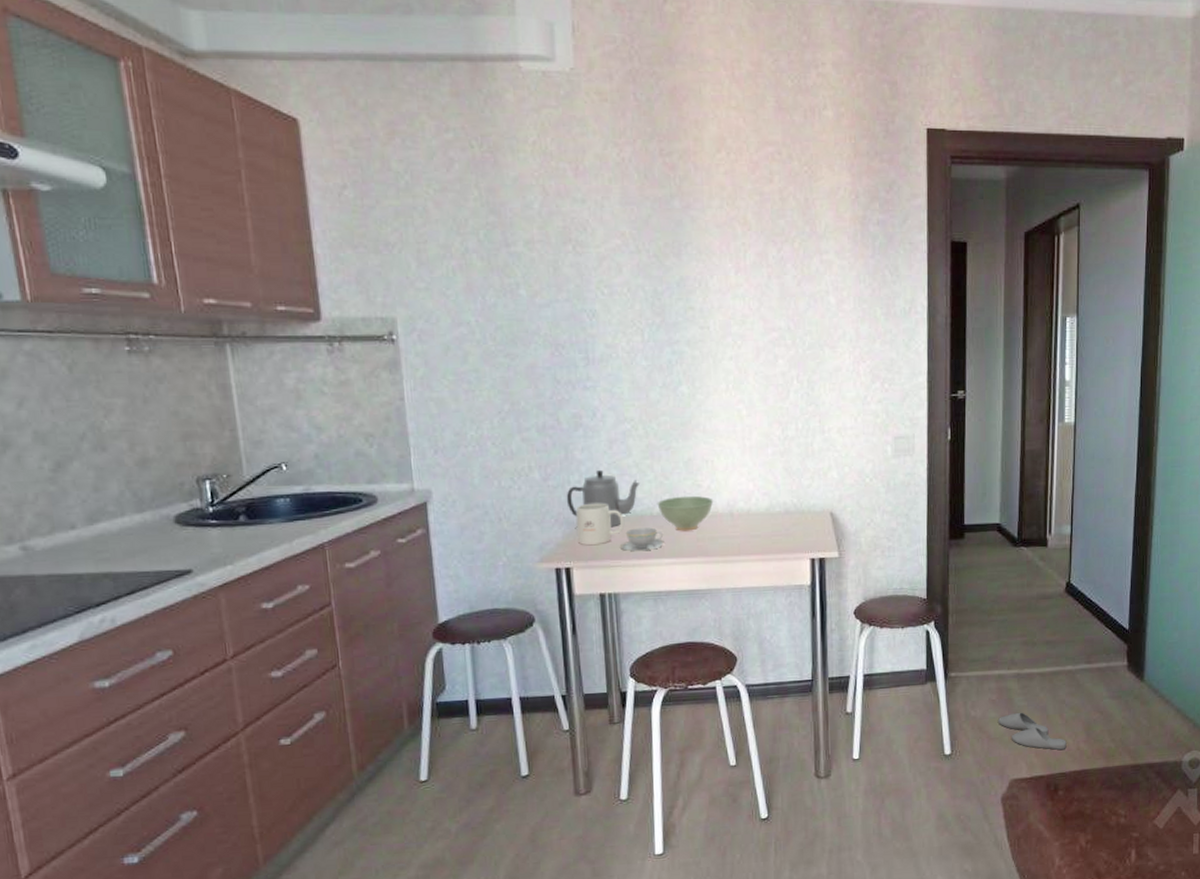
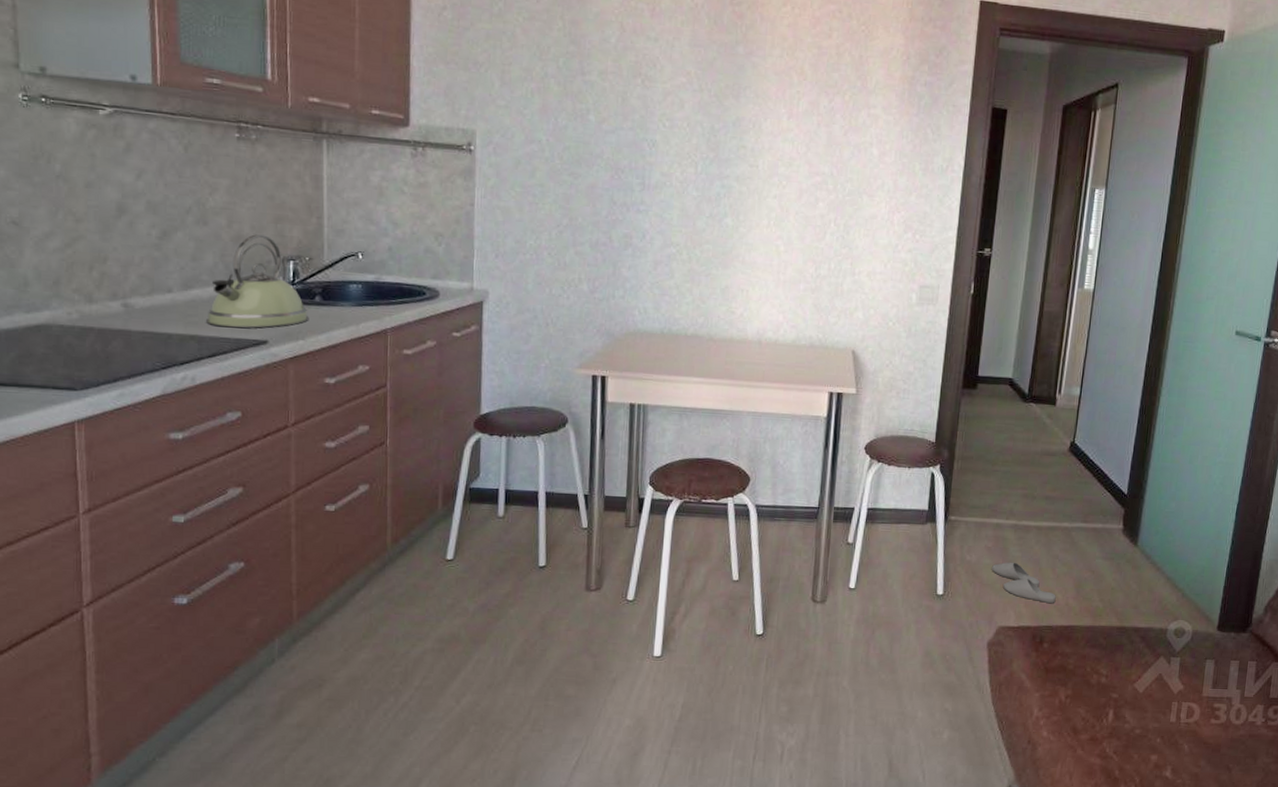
kettle: none [119,455,236,561] -> present [206,234,309,329]
teapot: present [566,469,639,528] -> none [609,287,678,343]
mug: present [575,503,625,546] -> none [615,318,661,358]
teacup: present [620,527,664,552] -> none [654,346,695,368]
bowl: present [657,495,714,531] -> none [692,320,745,354]

